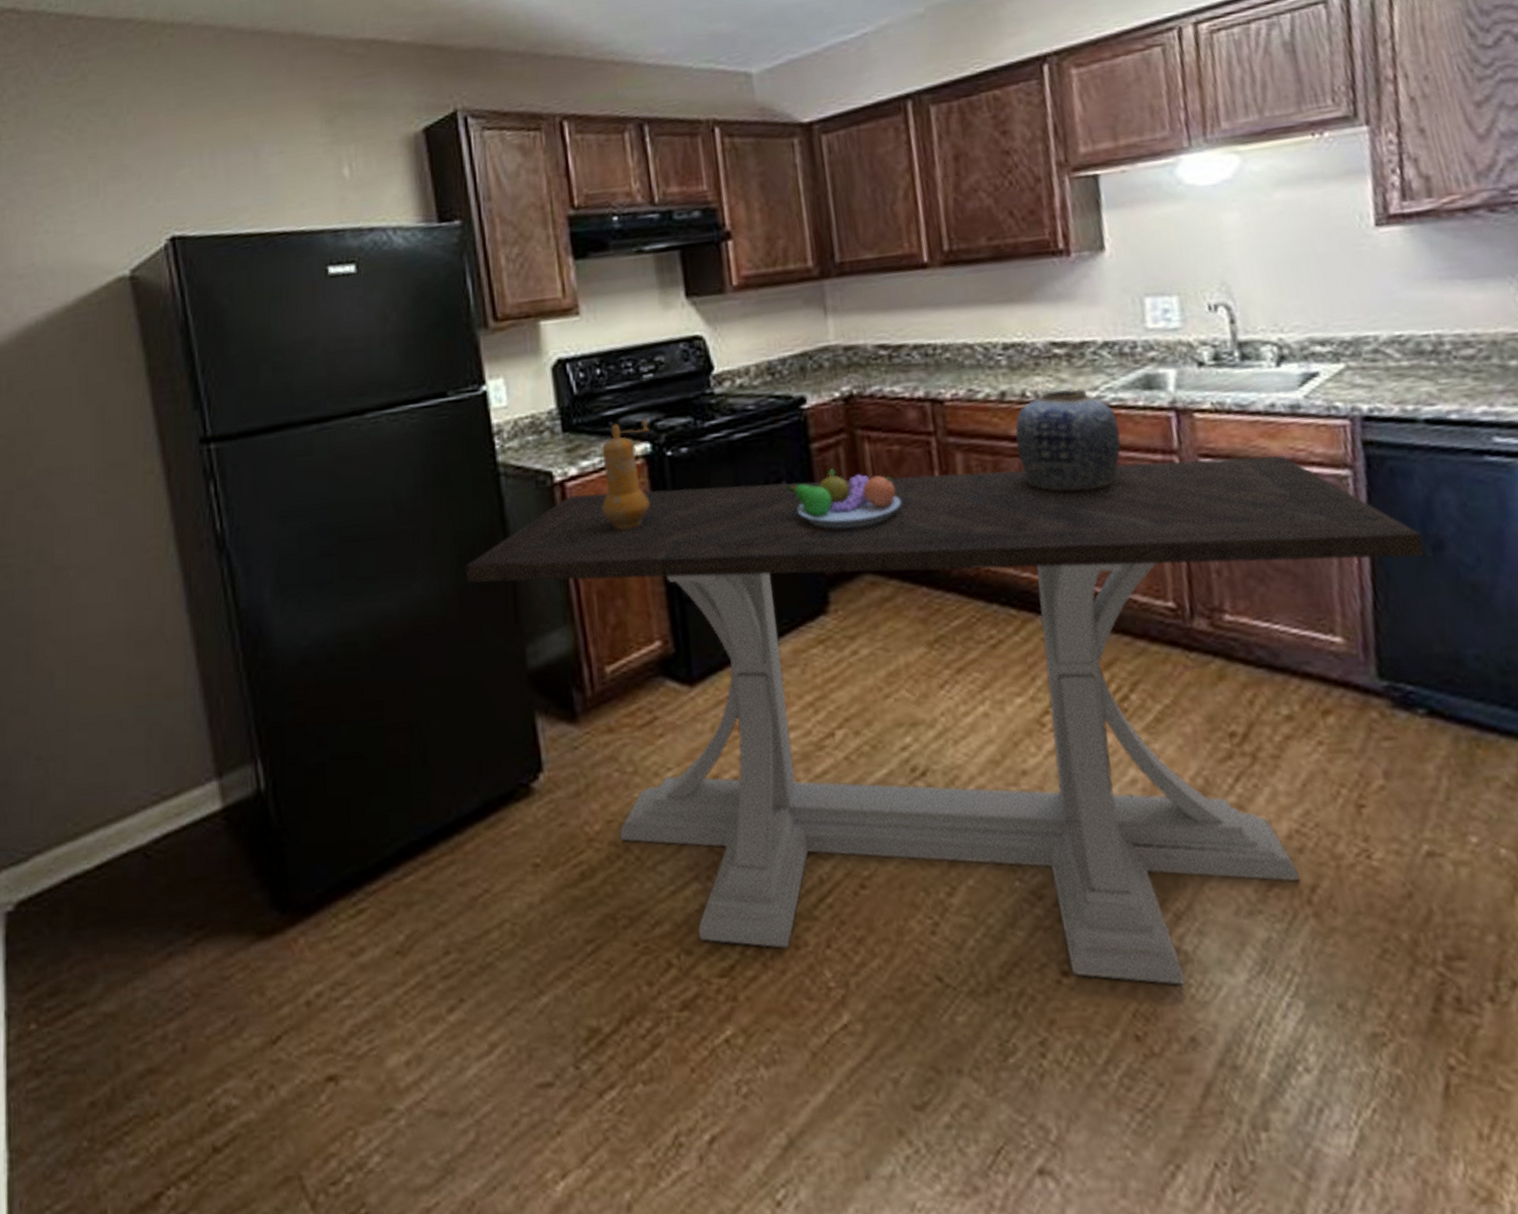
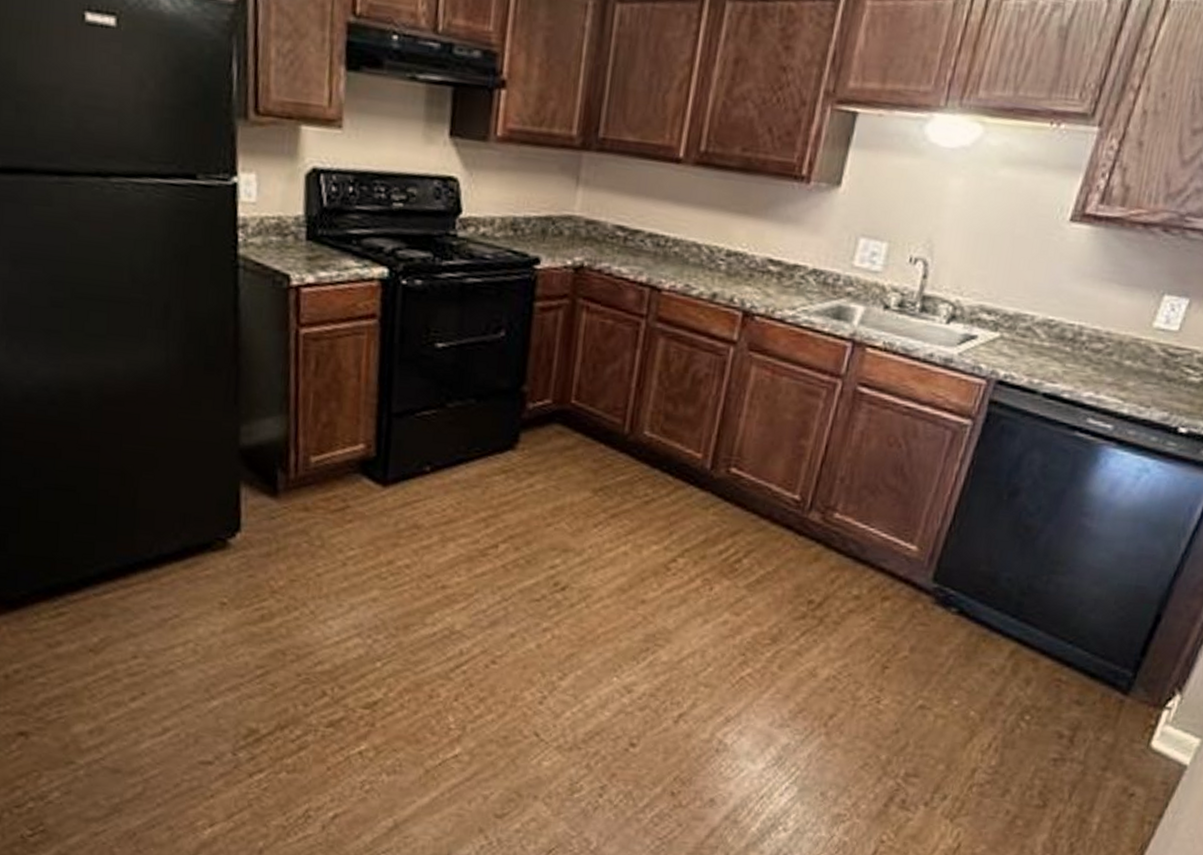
dining table: present [465,455,1424,986] -> none [193,301,1006,765]
pepper mill: present [601,419,650,530] -> none [332,243,390,343]
fruit bowl: present [786,469,901,529] -> none [504,328,602,385]
vase: present [1015,388,1122,491] -> none [711,301,803,393]

